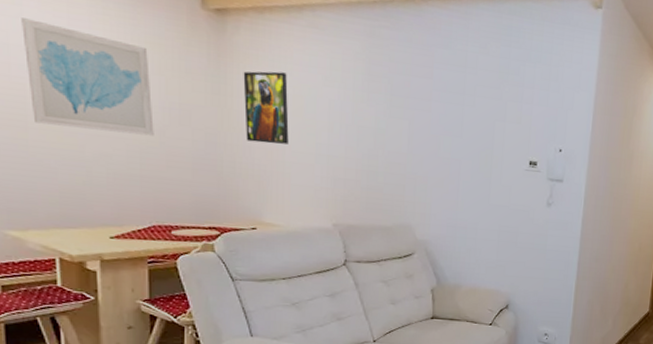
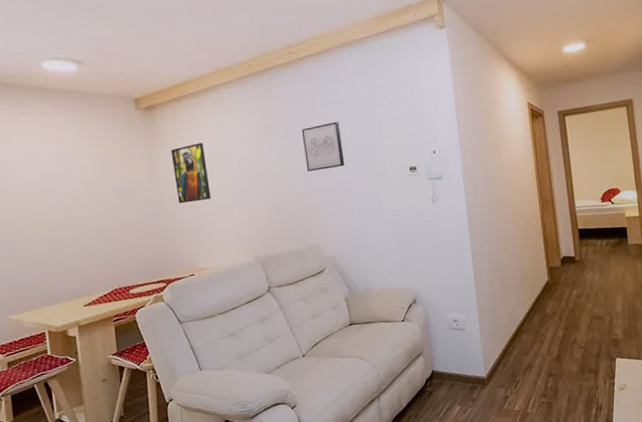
wall art: present [21,18,154,136] -> none [13,148,110,226]
wall art: none [411,86,459,143] -> present [301,121,345,171]

